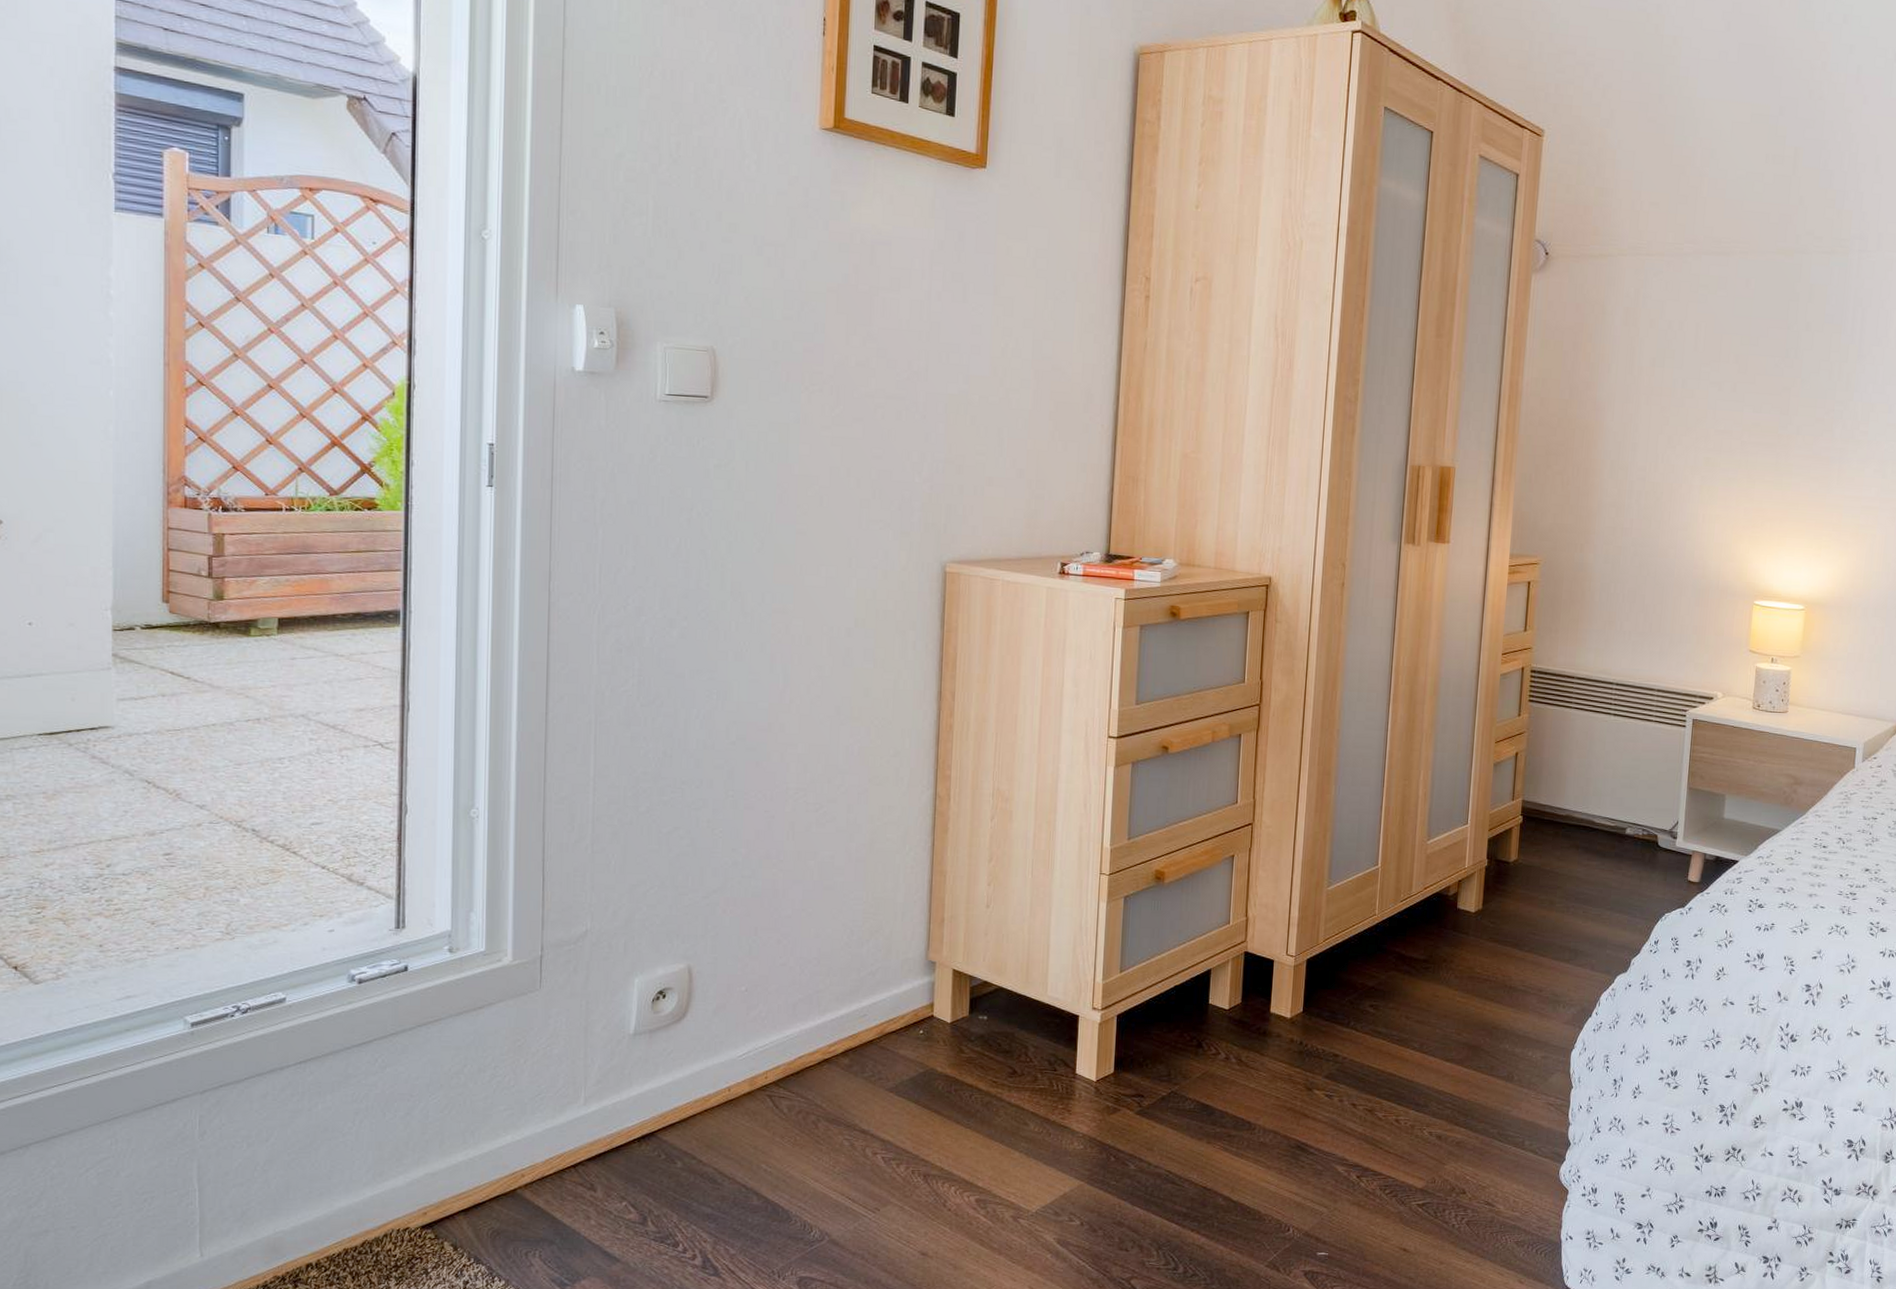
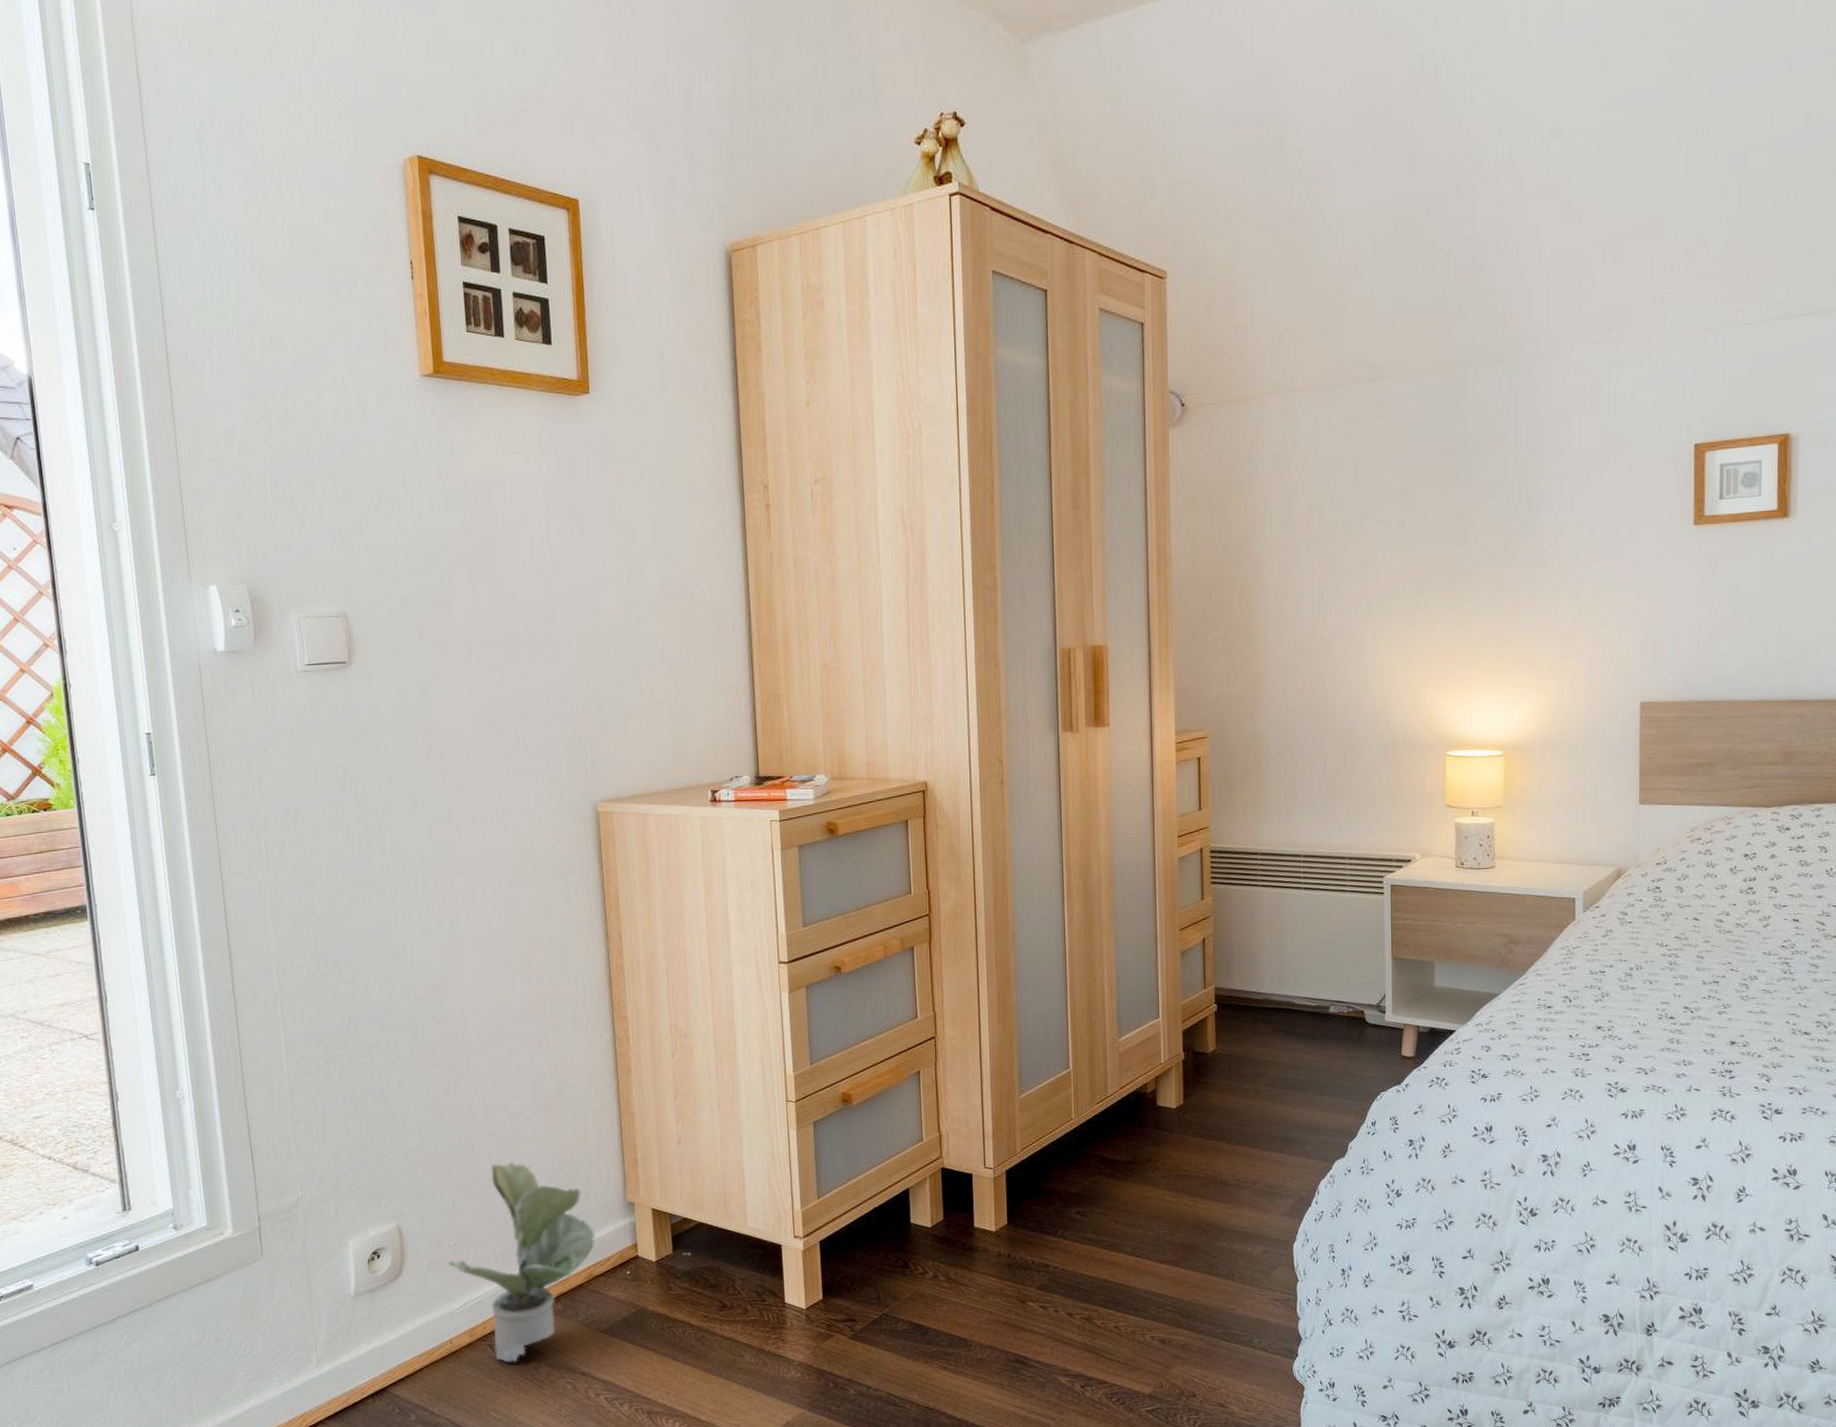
potted plant: none [735,910,892,1115] -> present [447,1161,596,1363]

